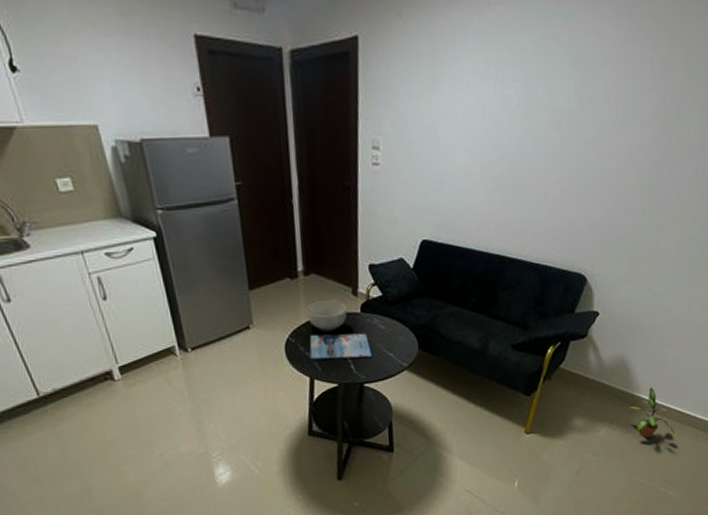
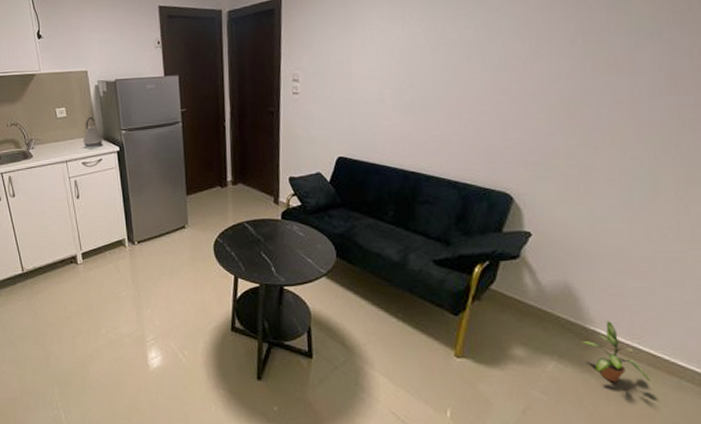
kettle: none [102,190,132,234] -> present [83,116,103,148]
bowl: present [306,298,348,332] -> none [233,206,270,235]
magazine: present [309,333,372,360] -> none [235,237,291,262]

